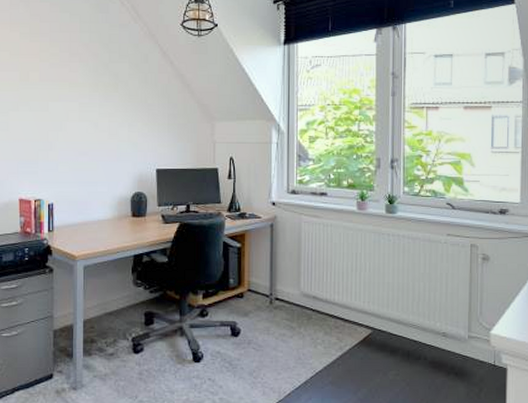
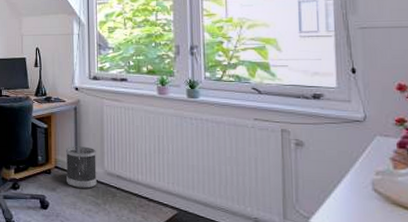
wastebasket: none [260,266,292,312] -> present [66,146,97,189]

